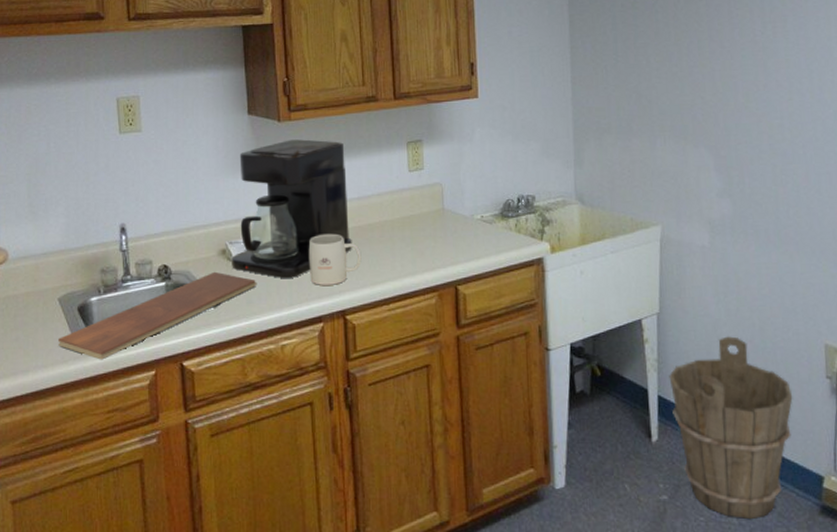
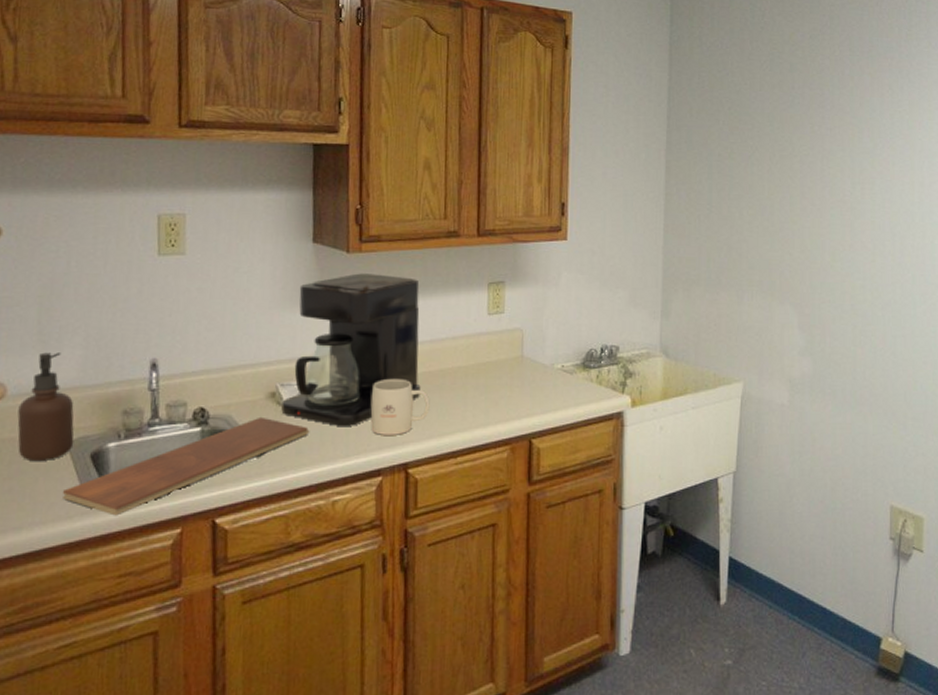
soap dispenser: none [18,221,64,315] -> present [17,352,75,462]
bucket: present [669,336,793,520] -> none [741,497,858,683]

